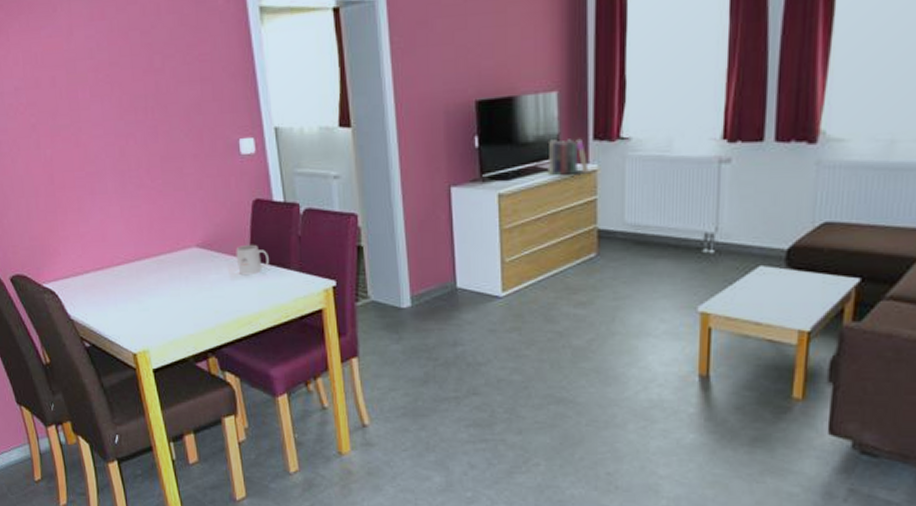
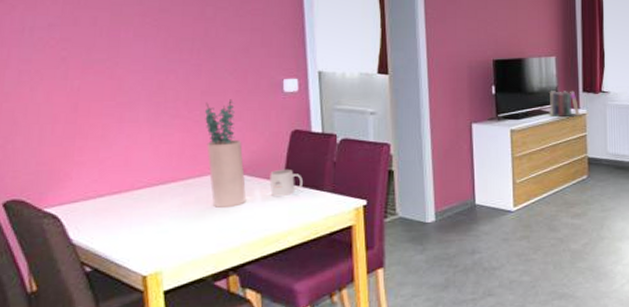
vase: none [166,165,216,286] -> present [205,99,247,208]

